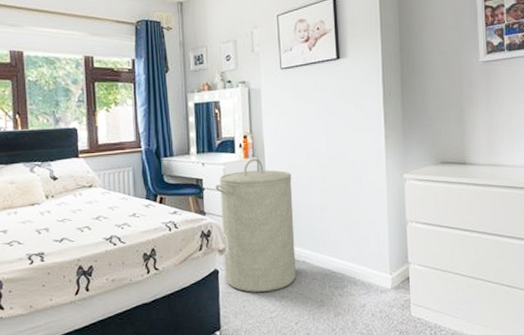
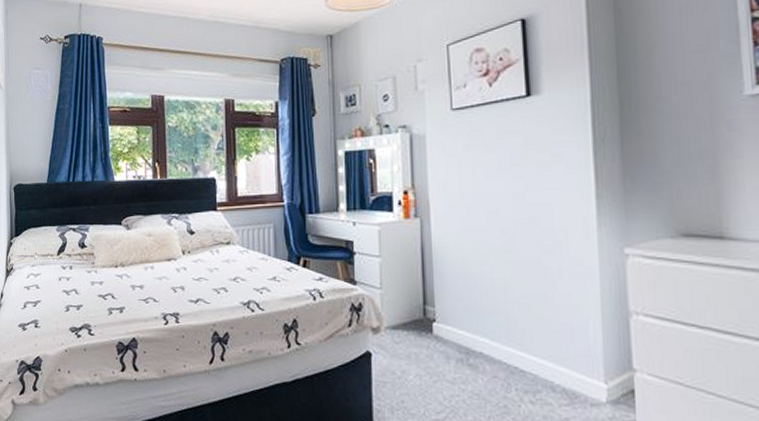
laundry hamper: present [215,158,297,293] -> none [368,219,471,387]

